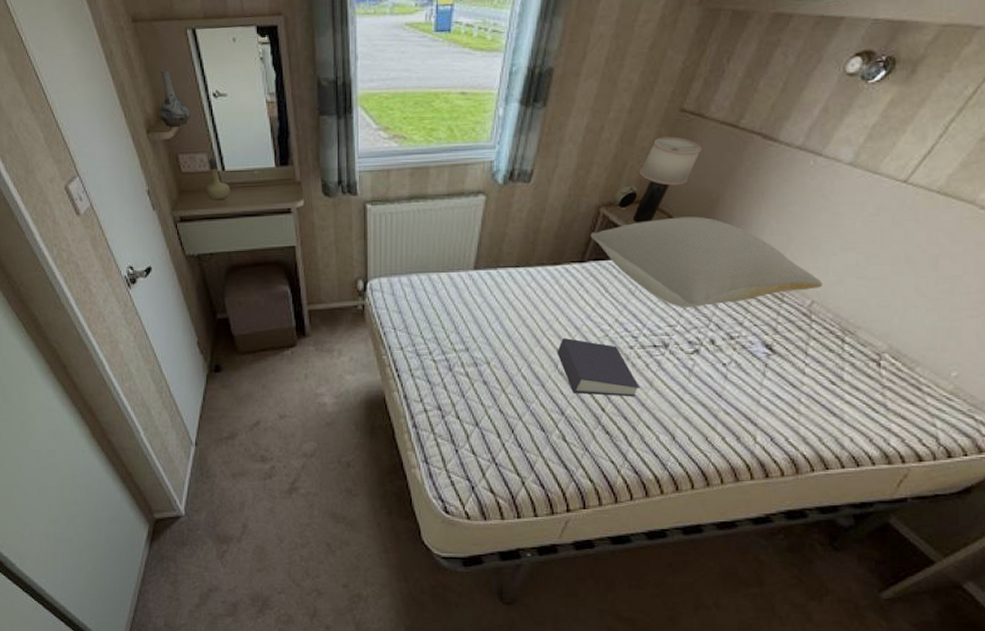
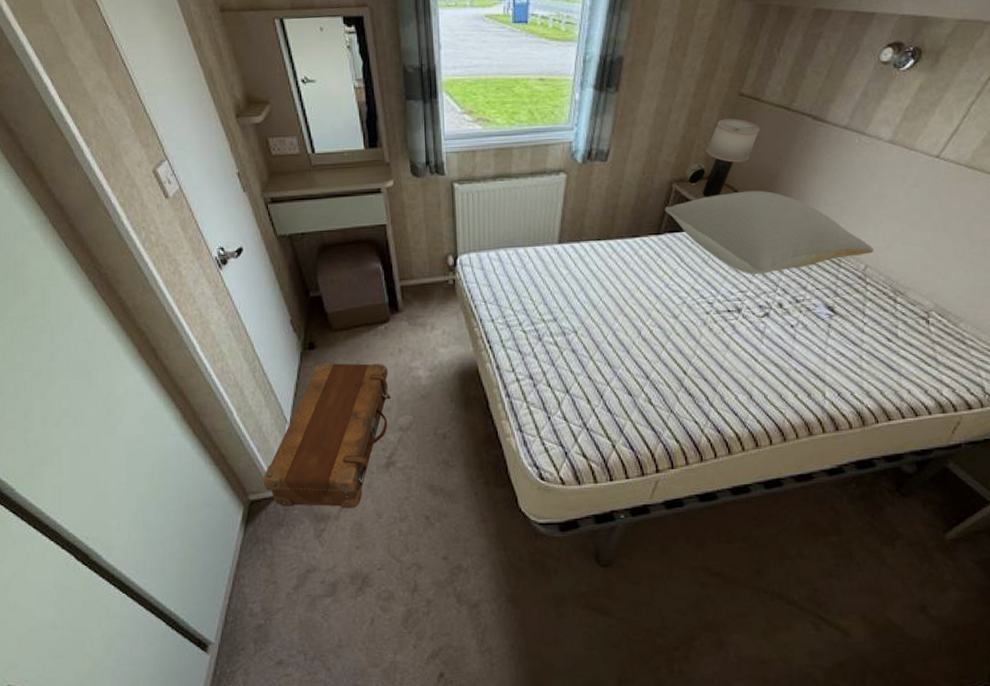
decorative vase: present [159,69,190,126] -> none [248,56,279,111]
suitcase: none [168,385,295,532] -> present [263,362,391,509]
perfume bottle: present [206,158,231,201] -> none [296,141,321,182]
book: present [557,338,639,396] -> none [639,306,717,359]

